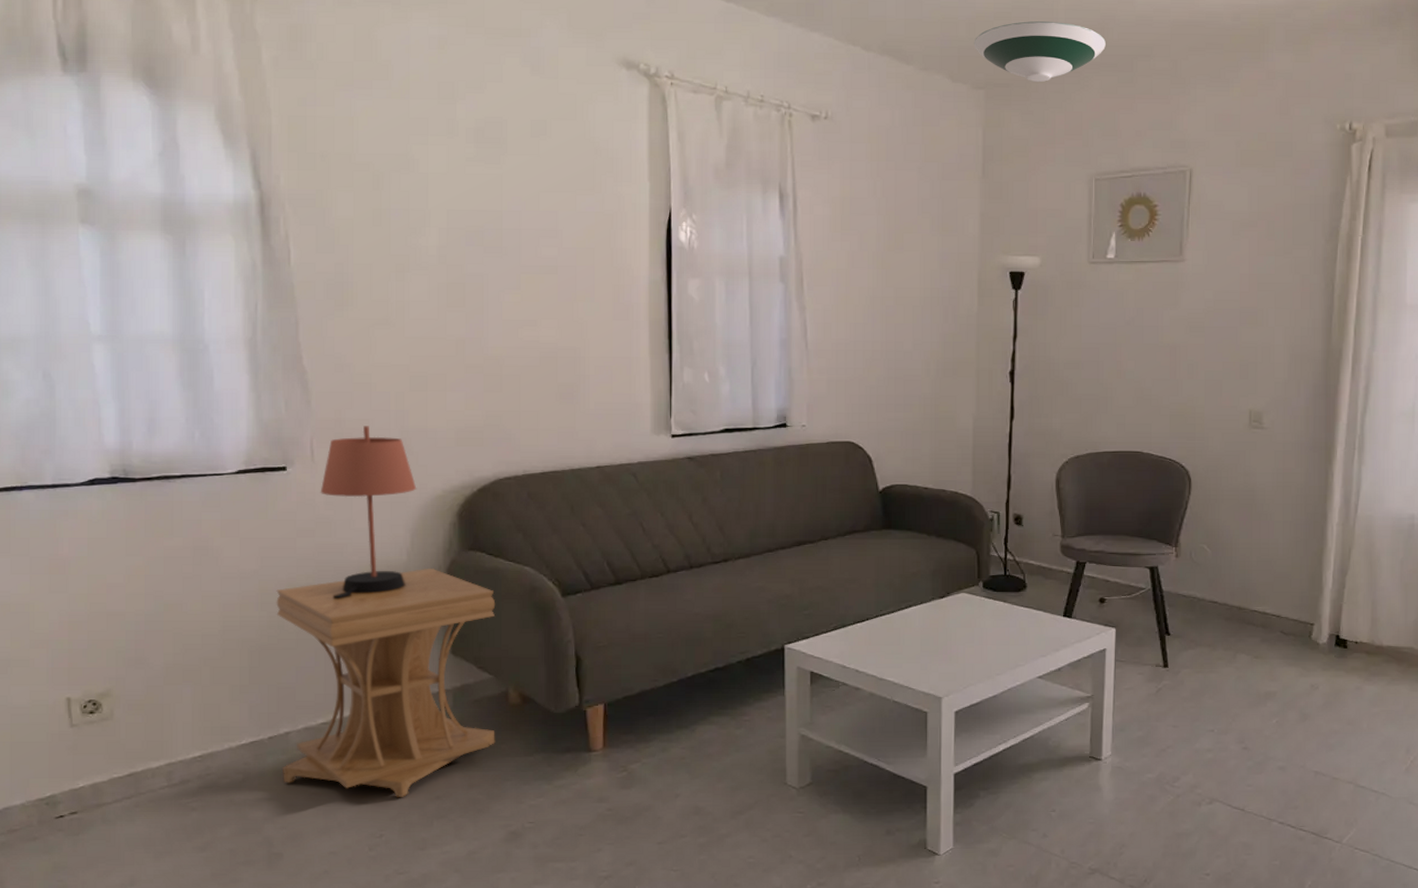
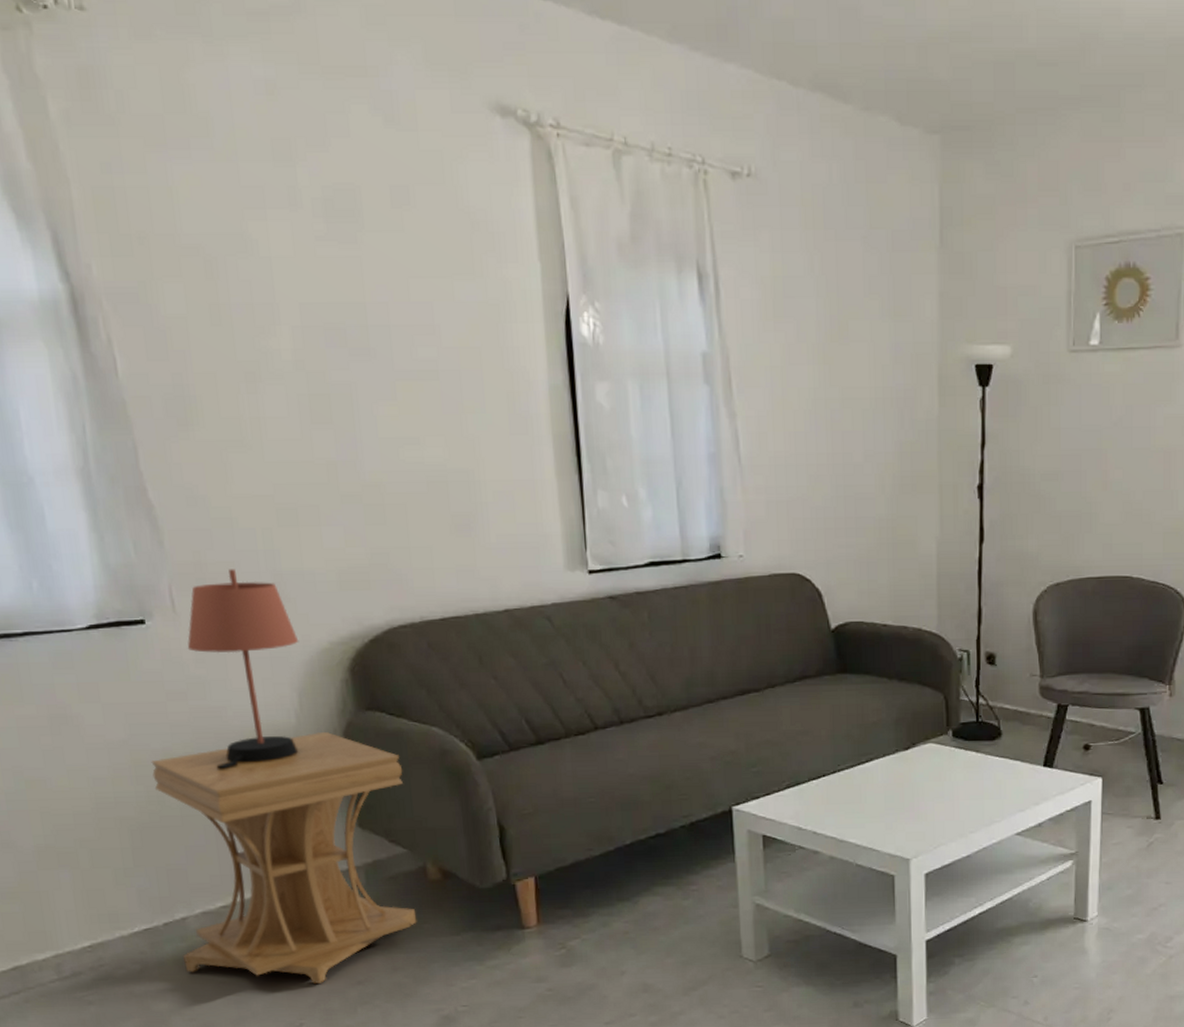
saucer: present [974,21,1106,82] -> none [925,43,1087,122]

